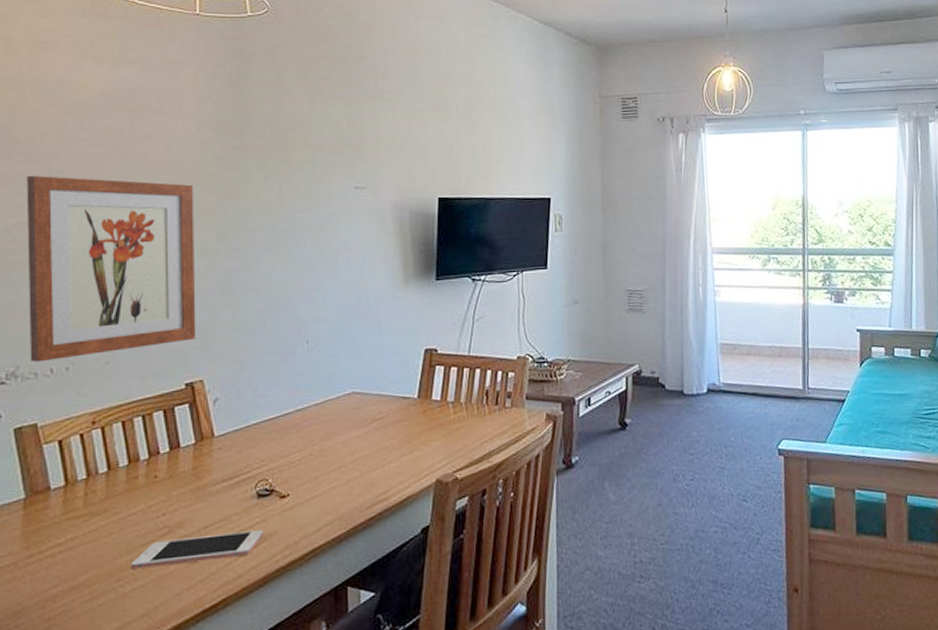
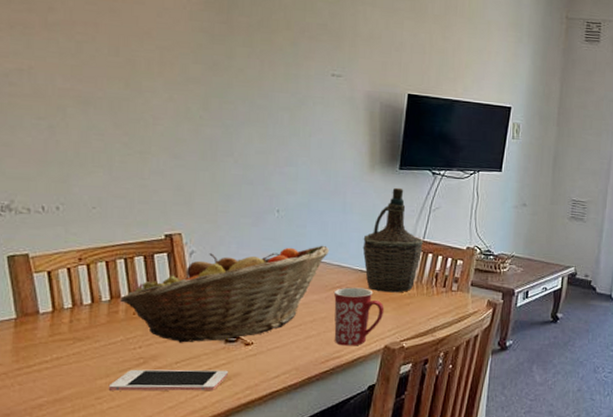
wall art: present [26,175,196,363] -> none [23,24,182,200]
fruit basket: none [140,374,367,505] -> present [120,245,330,343]
mug: none [376,416,433,486] -> present [334,287,385,346]
bottle: none [402,300,470,419] -> present [362,187,424,293]

